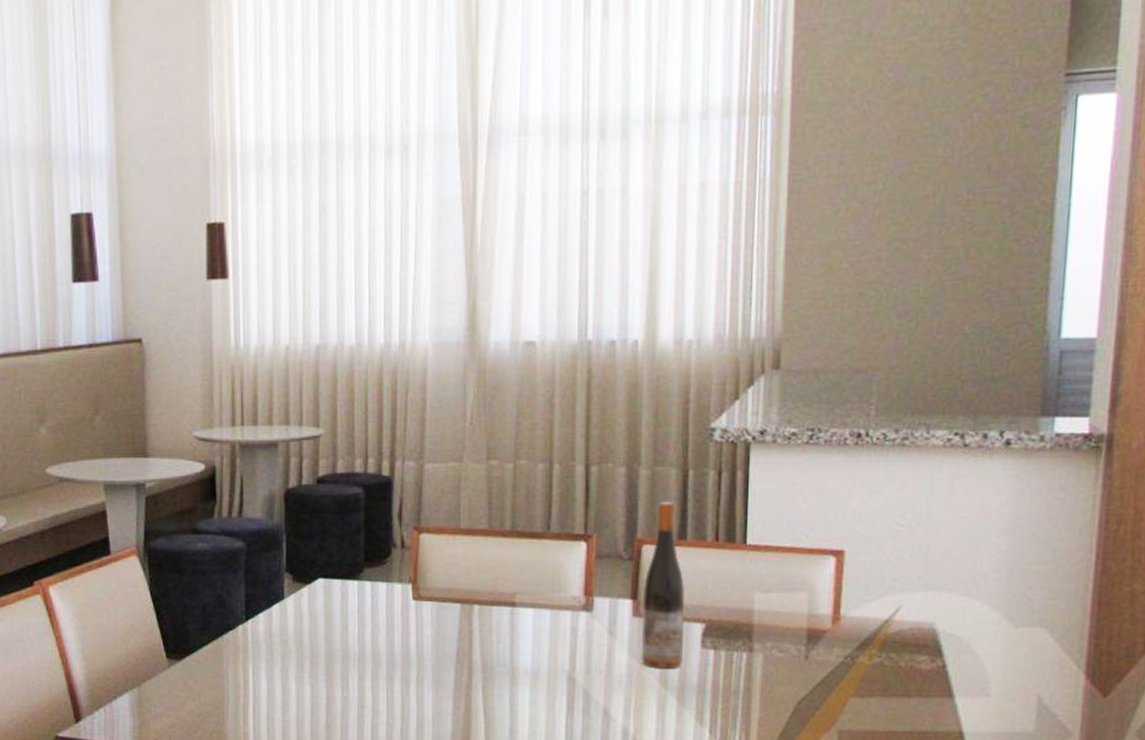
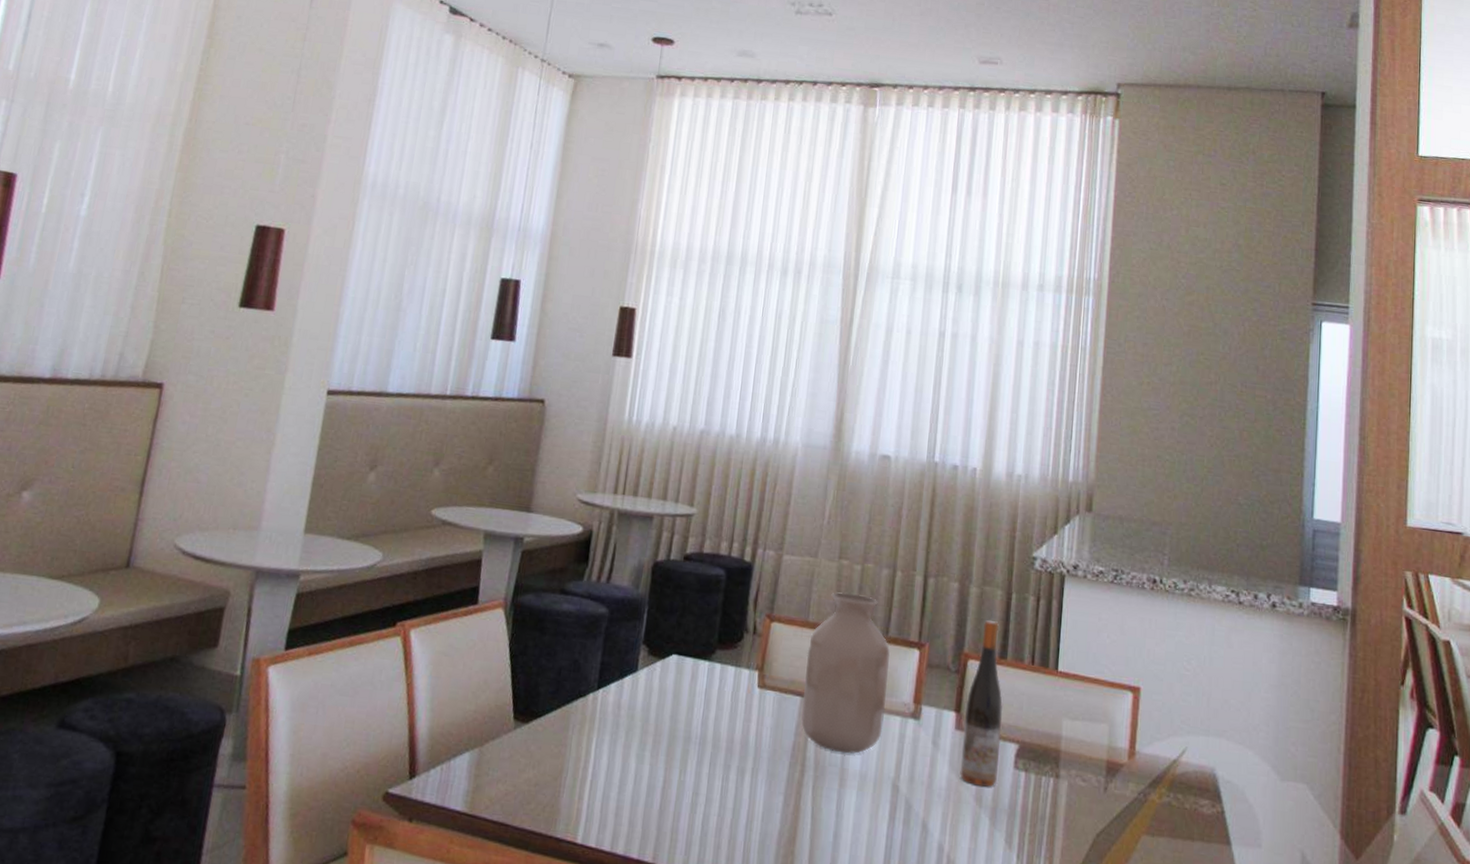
vase: none [462,493,554,652] -> present [800,591,890,754]

